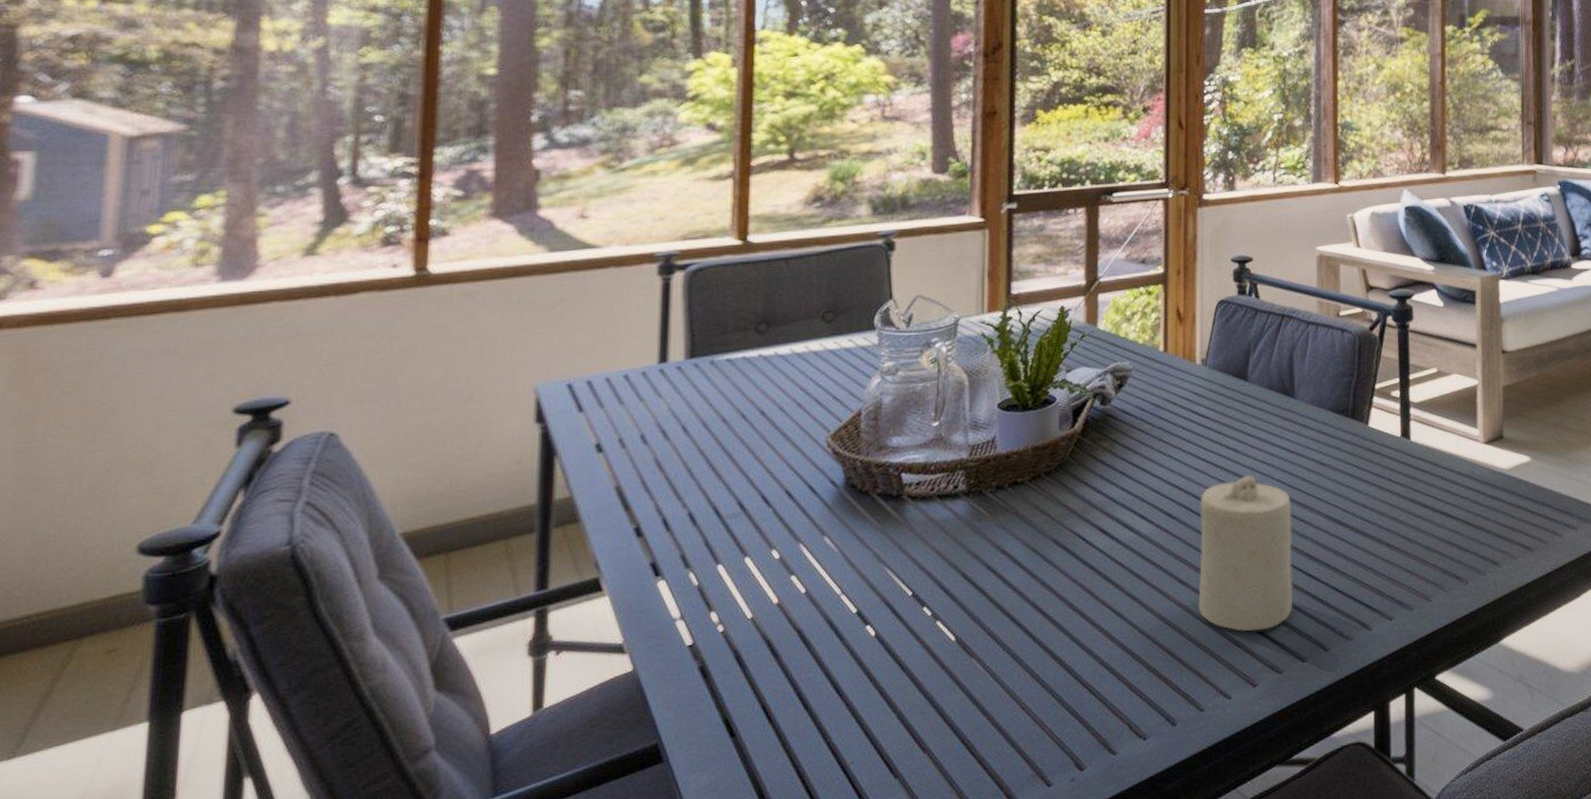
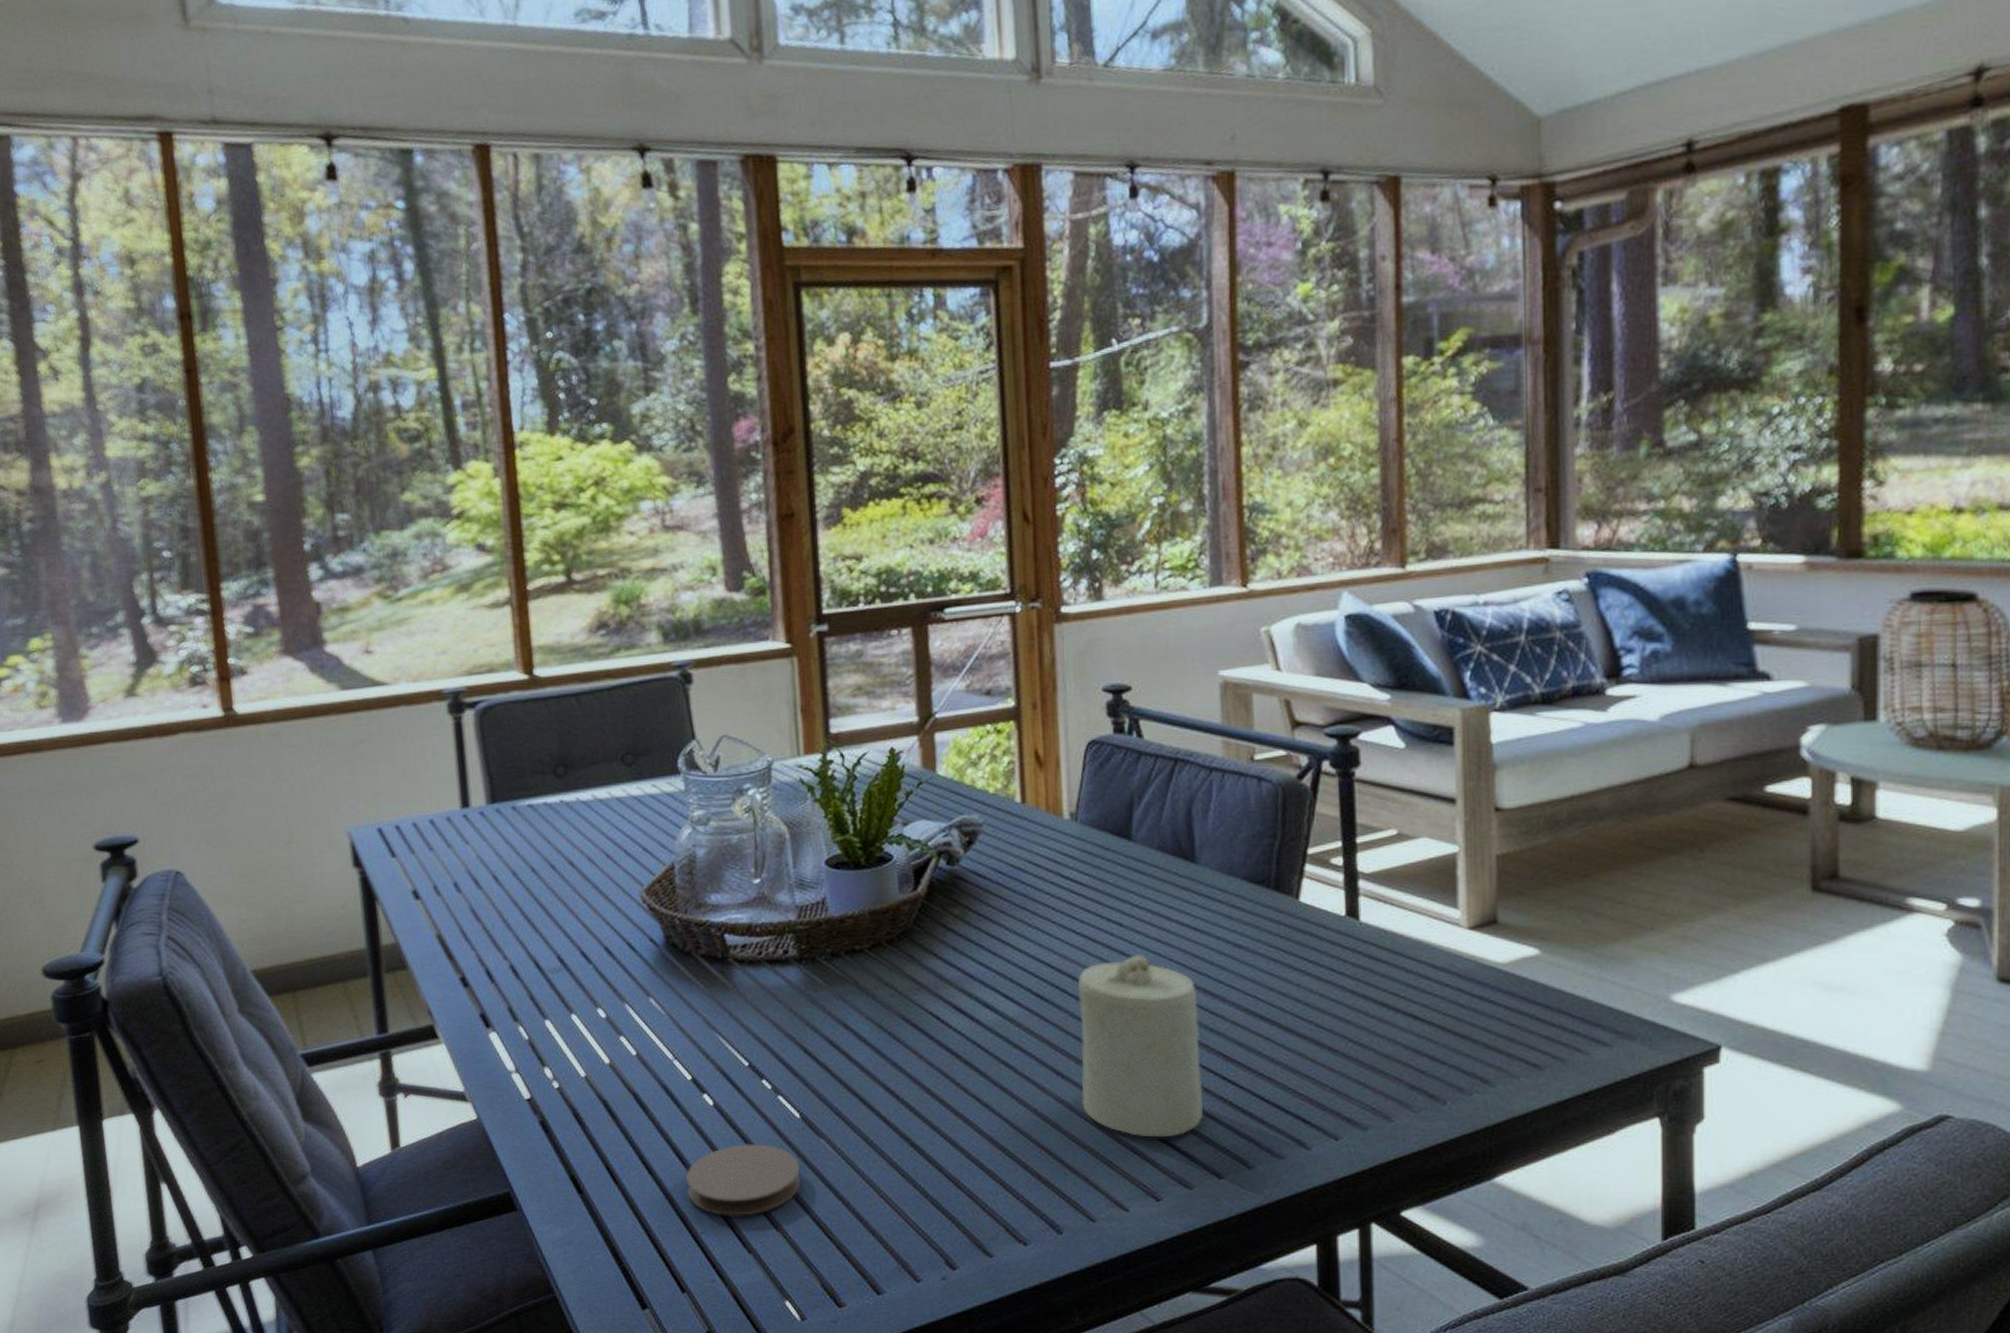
coaster: none [840,668,952,744] -> present [685,1143,802,1217]

